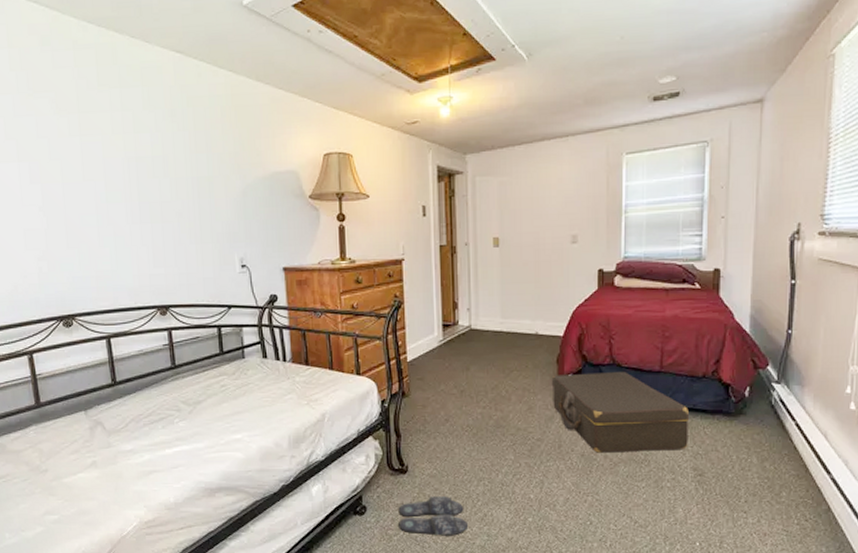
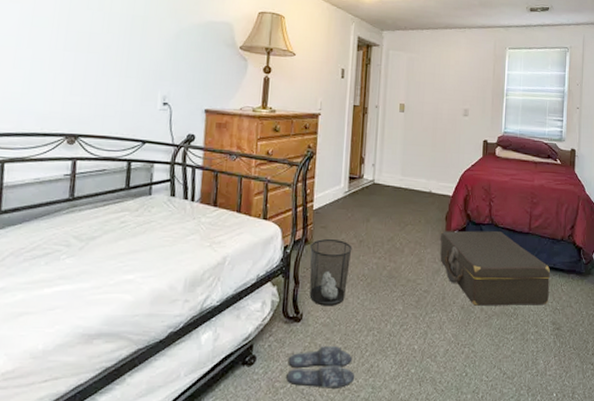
waste bin: none [408,390,453,458] -> present [309,238,352,306]

